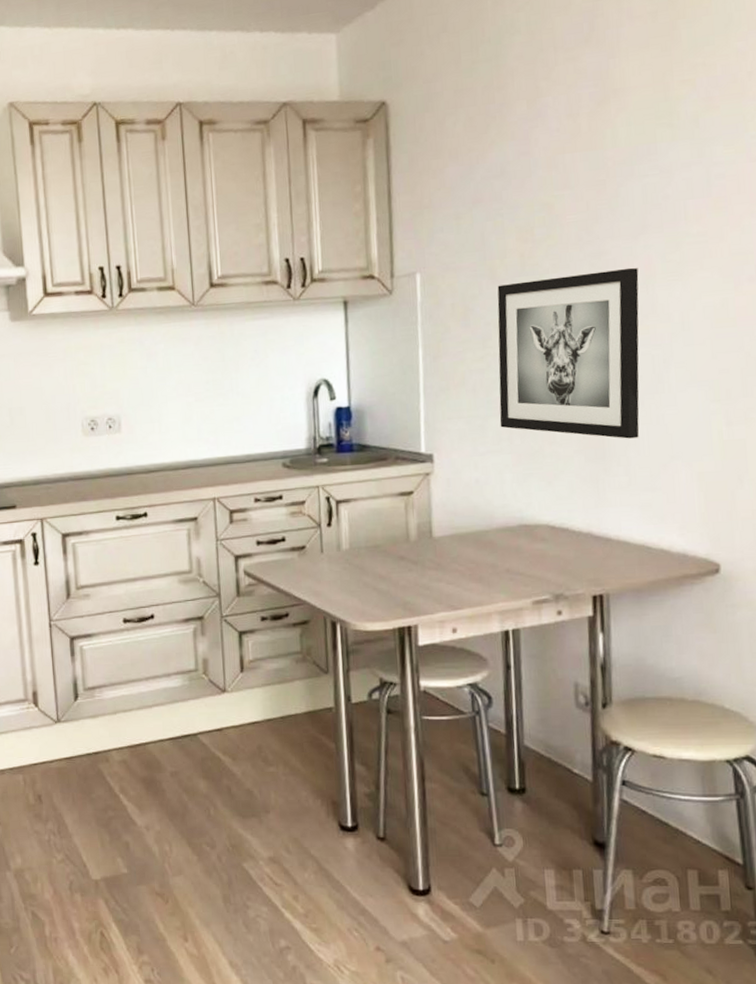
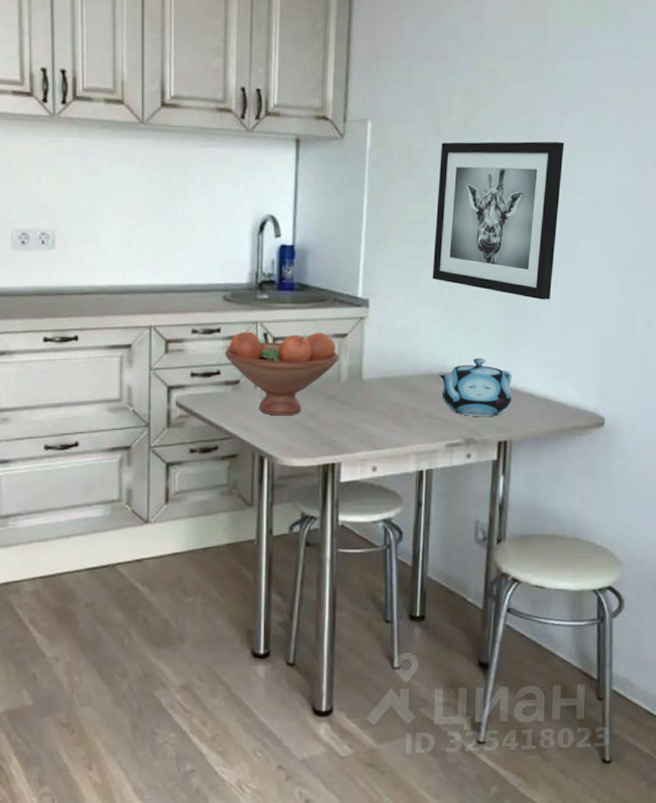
fruit bowl: none [288,491,407,580] -> present [224,331,339,416]
teapot: none [516,506,605,570] -> present [438,358,512,417]

